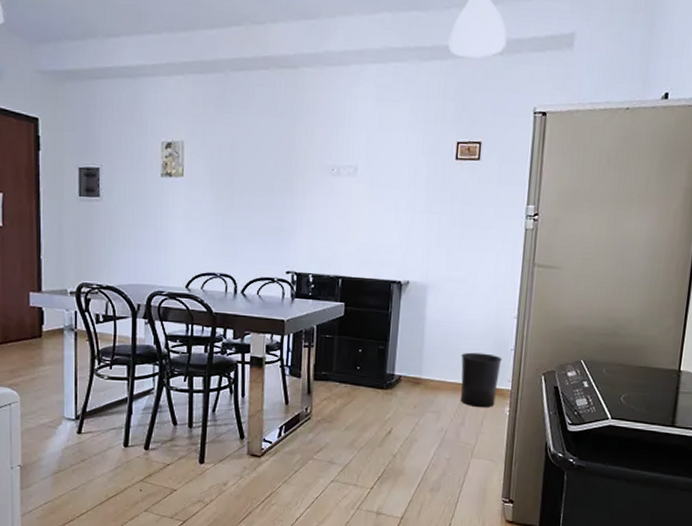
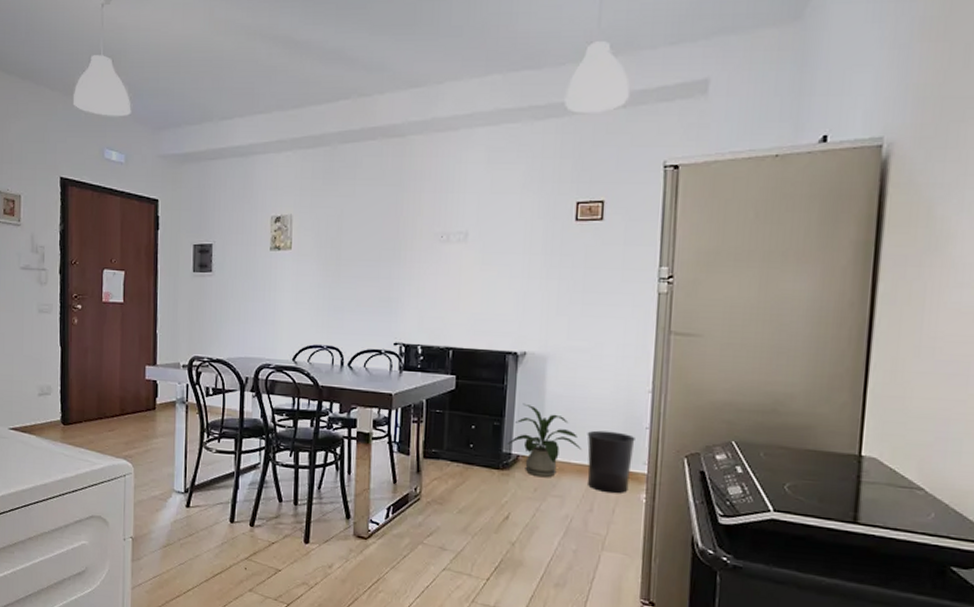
house plant: none [390,328,456,396] -> present [507,403,581,478]

